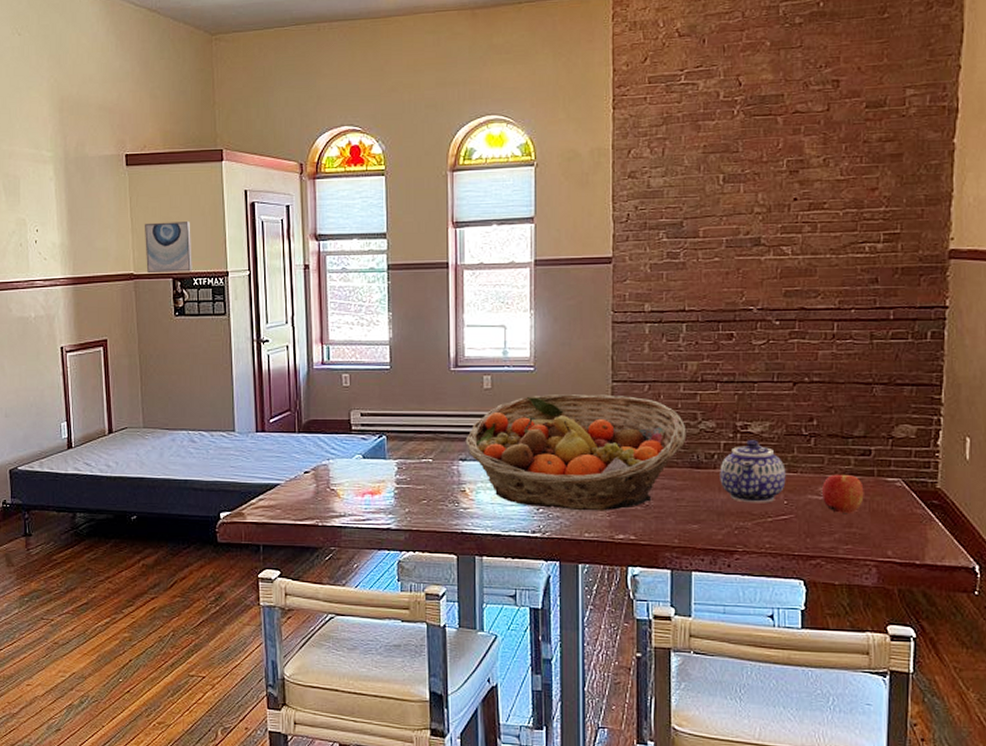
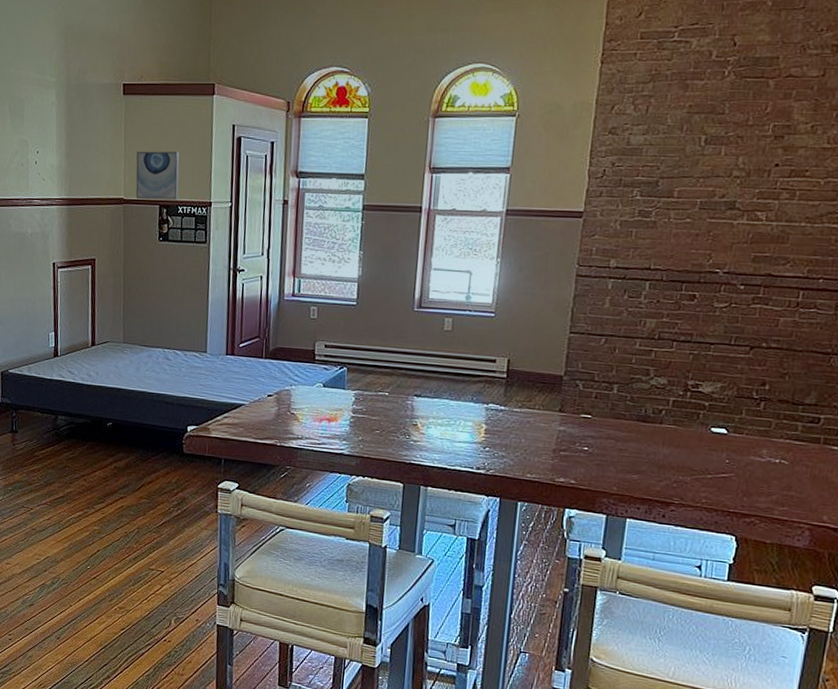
fruit basket: present [465,394,687,511] -> none [421,340,638,455]
teapot: present [720,440,786,503] -> none [664,399,732,461]
fruit: present [821,474,864,513] -> none [764,438,808,477]

